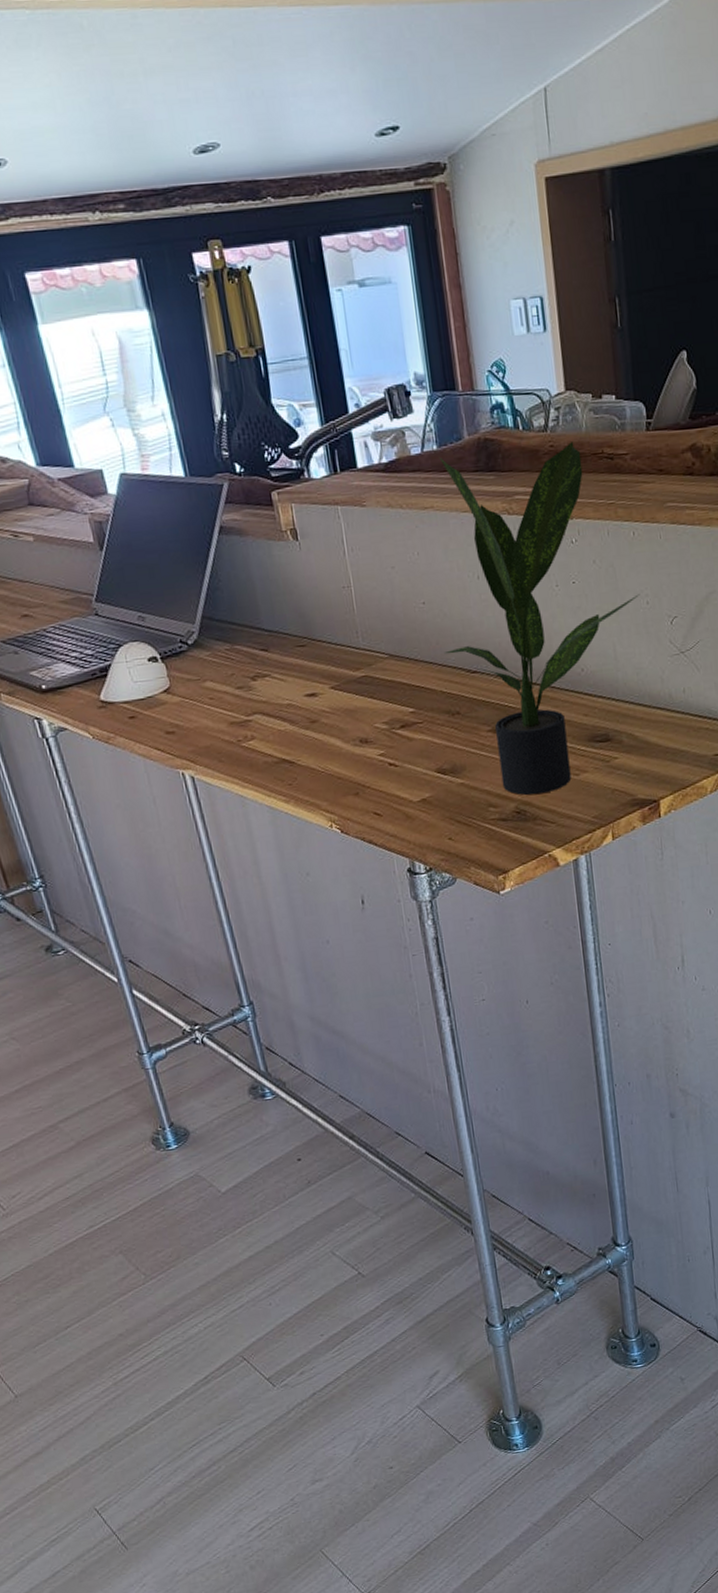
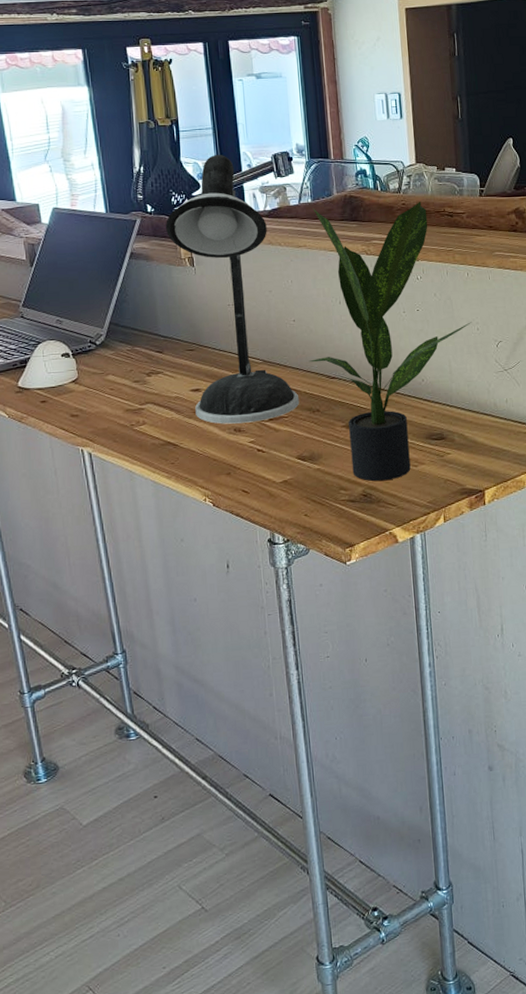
desk lamp: none [259,392,436,735] -> present [165,155,300,424]

